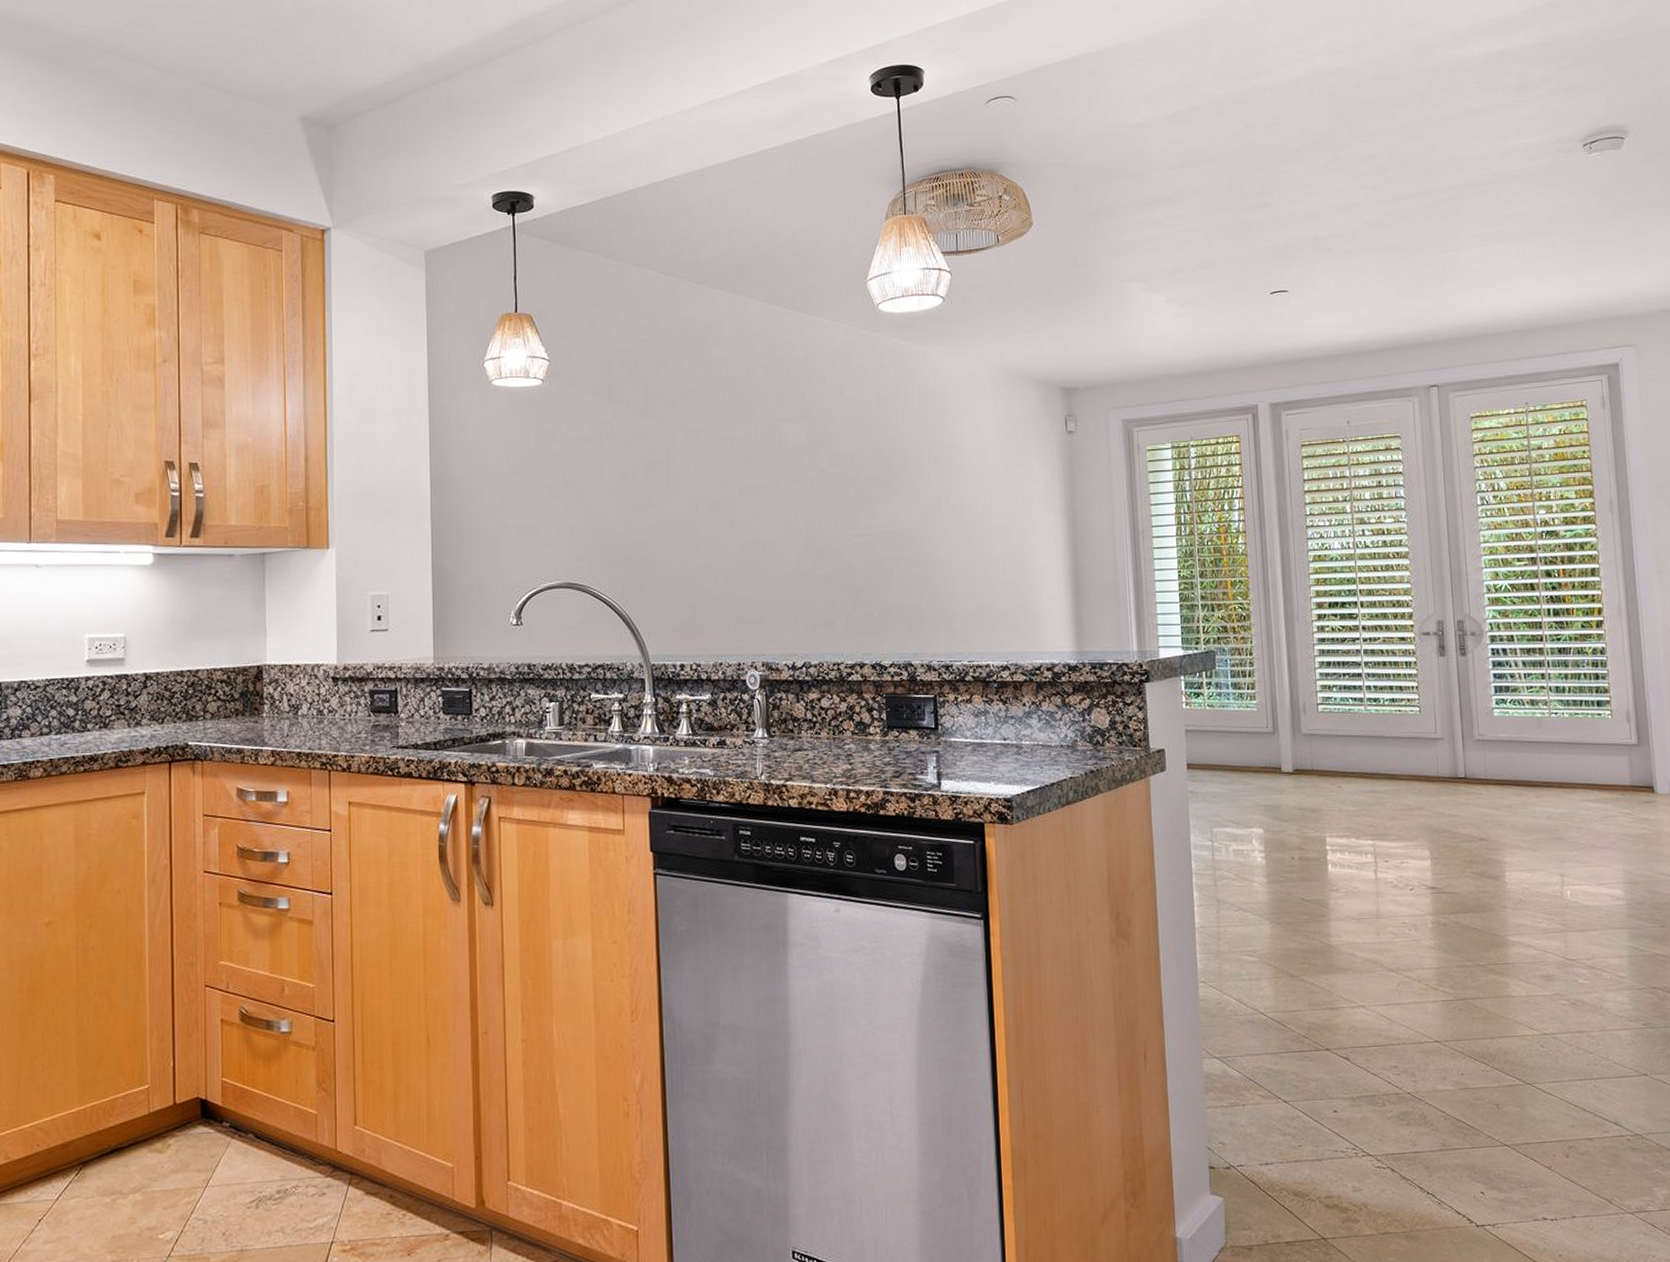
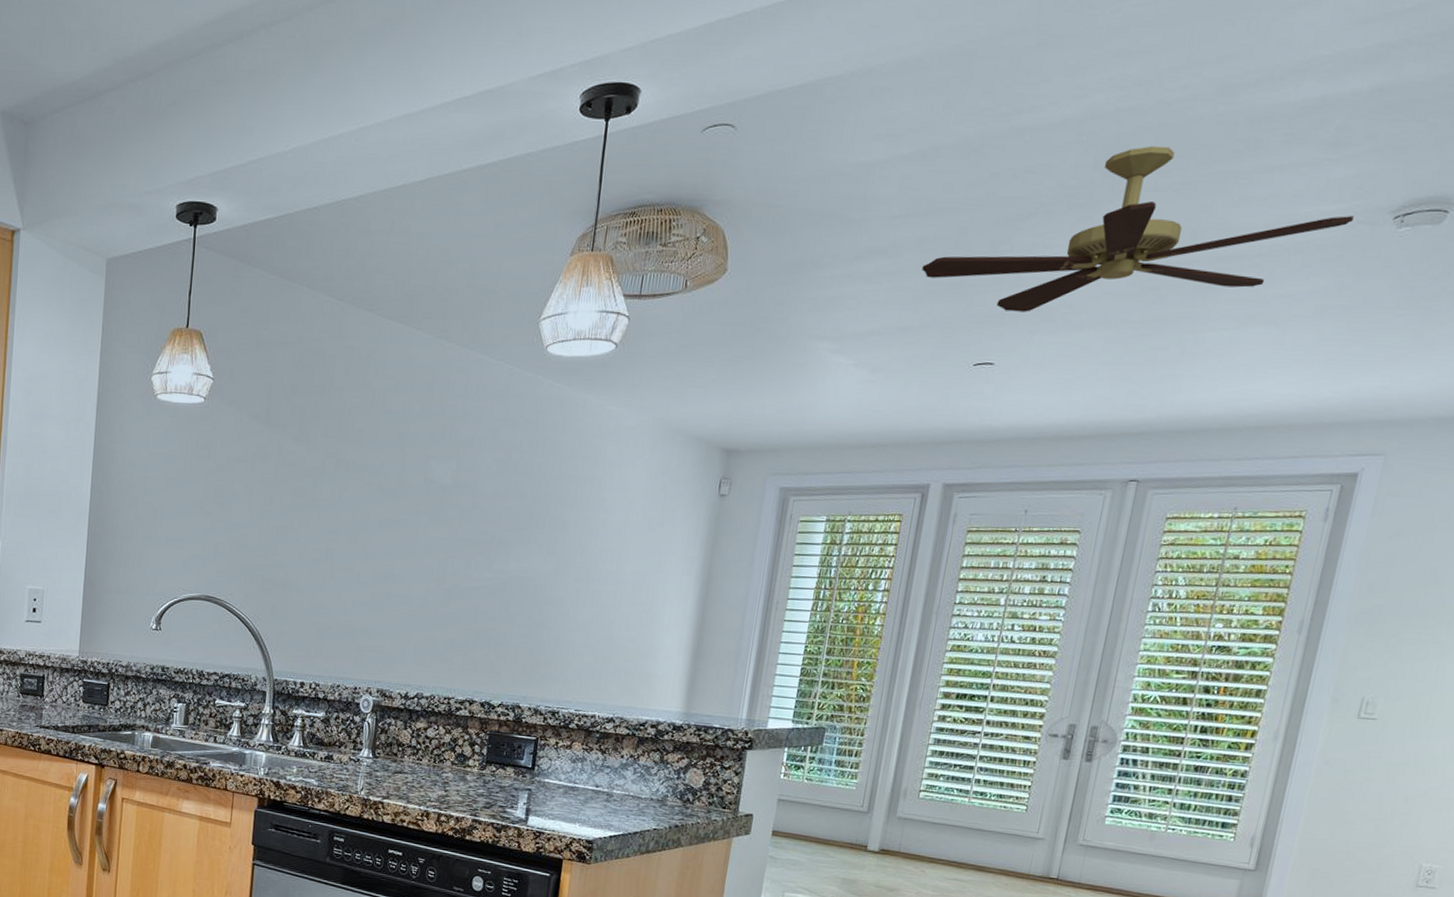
ceiling fan: none [1205,97,1552,244] -> present [921,145,1354,312]

